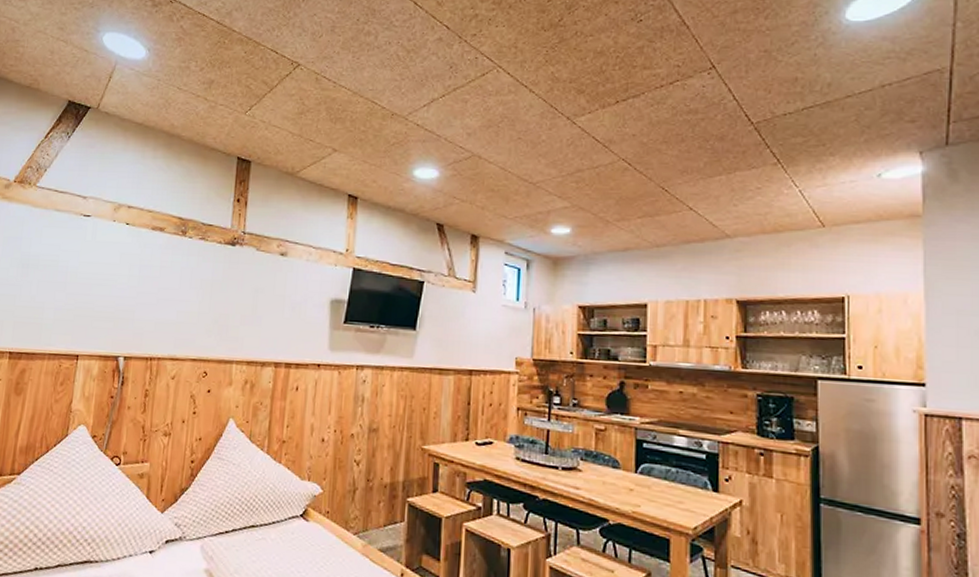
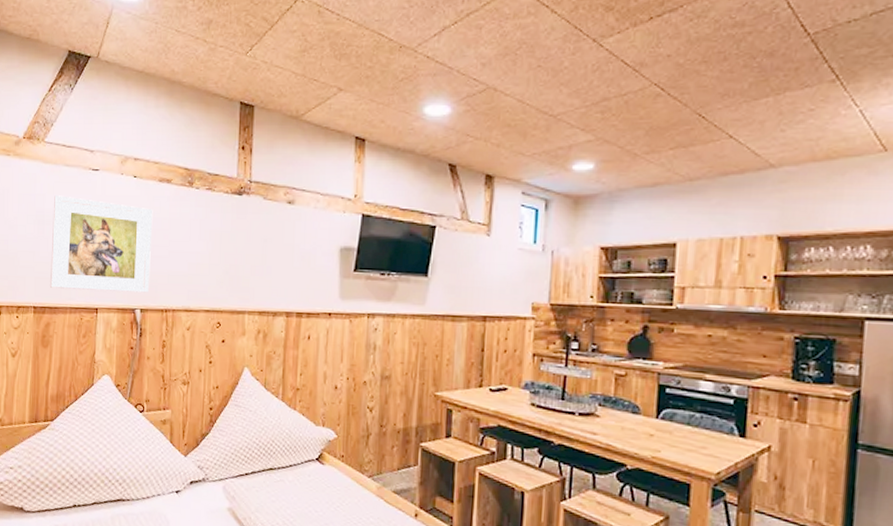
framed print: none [28,239,144,340] -> present [49,195,153,293]

